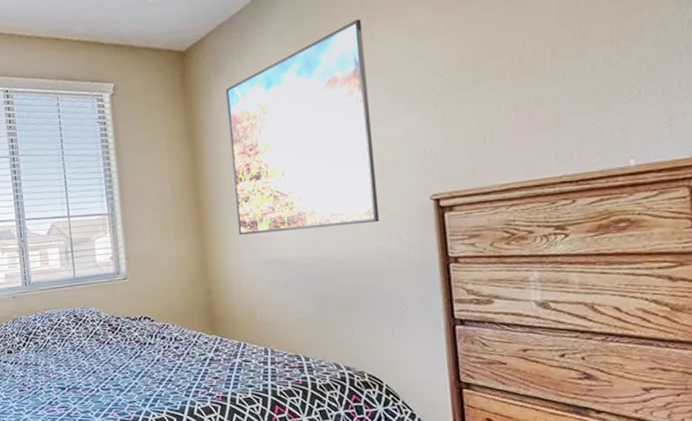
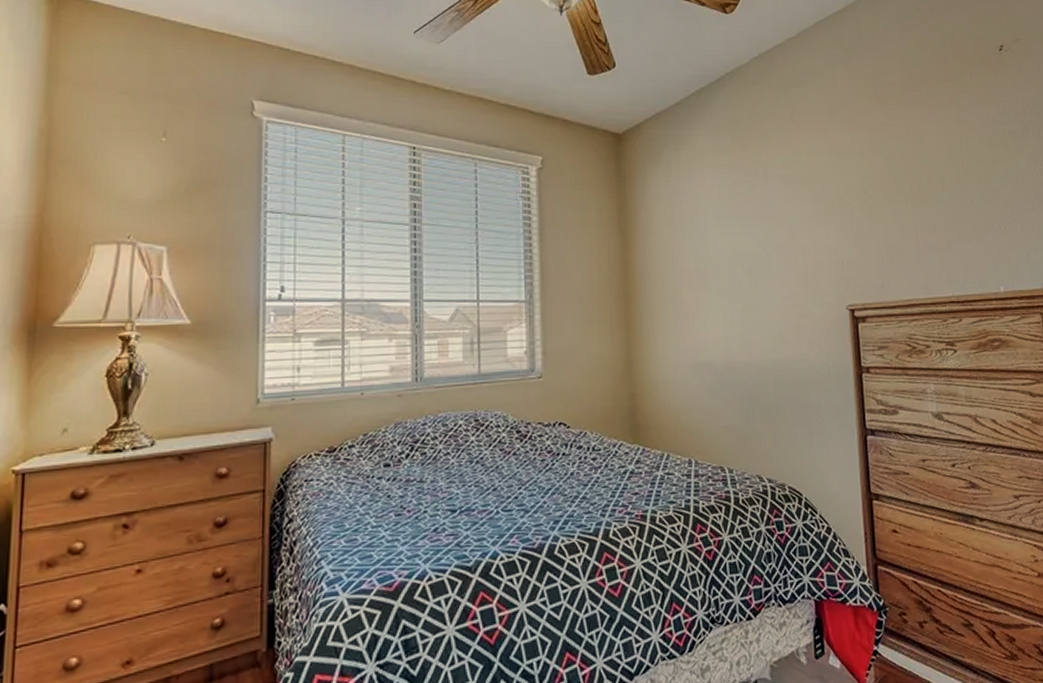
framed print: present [226,19,380,235] -> none [661,129,803,334]

